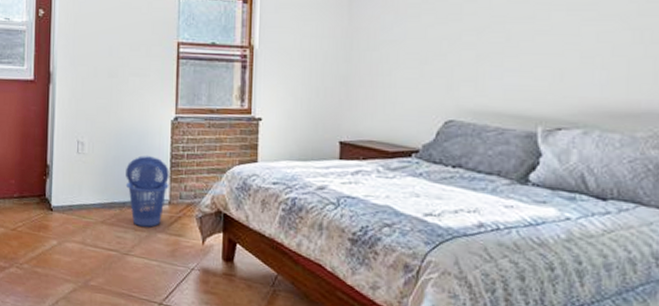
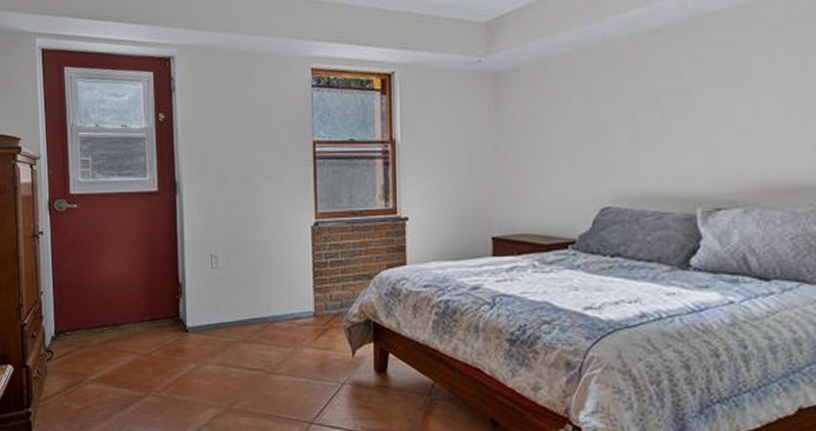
laundry basket: present [125,155,169,227] -> none [265,266,313,342]

